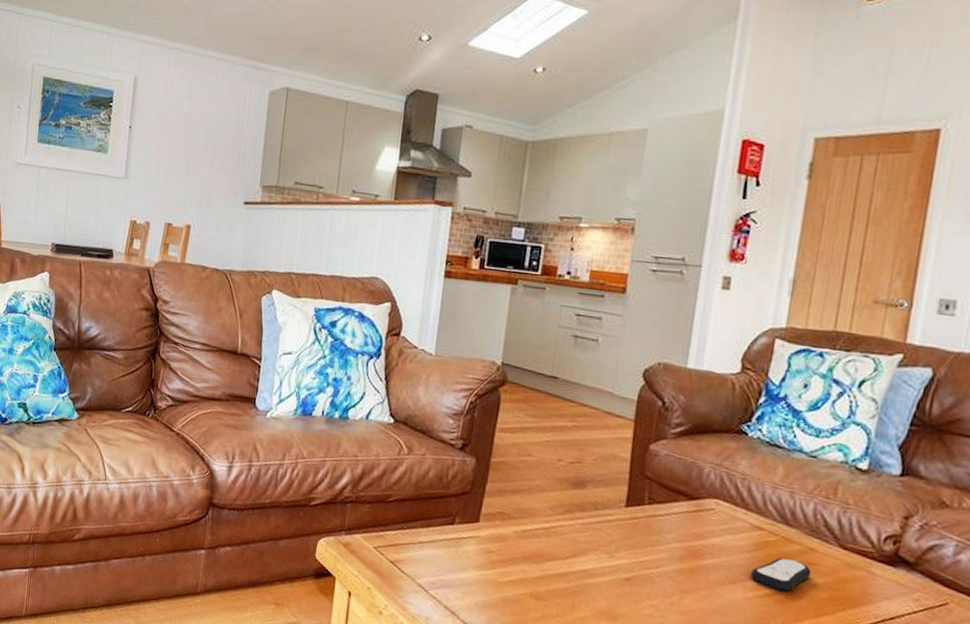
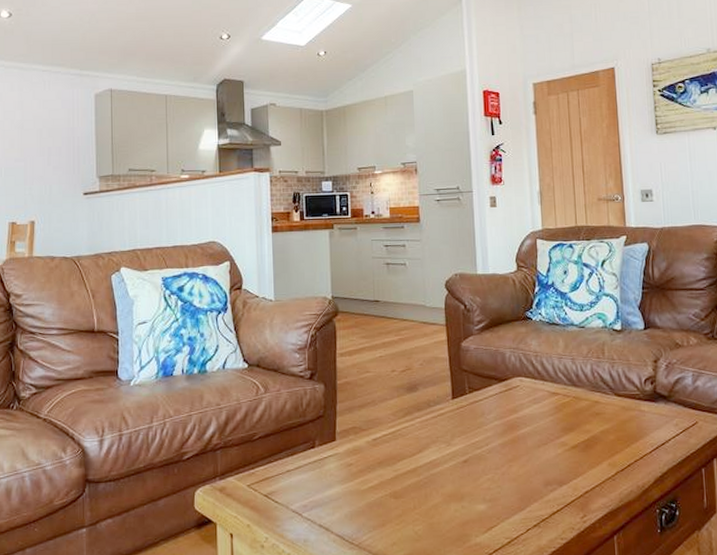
remote control: present [751,557,812,592] -> none [557,413,600,441]

